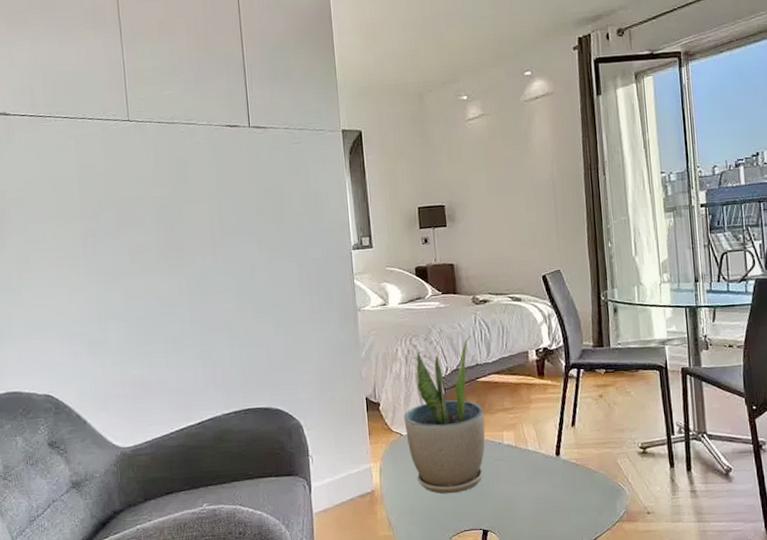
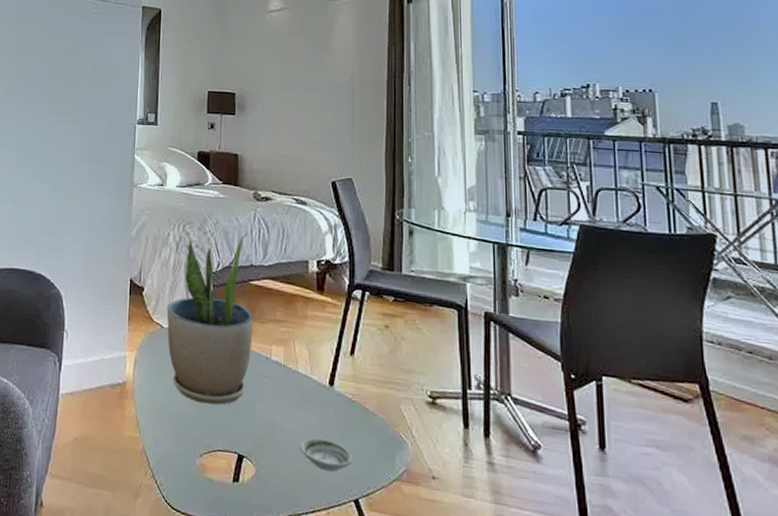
saucer: none [535,501,581,527] -> present [299,437,353,472]

